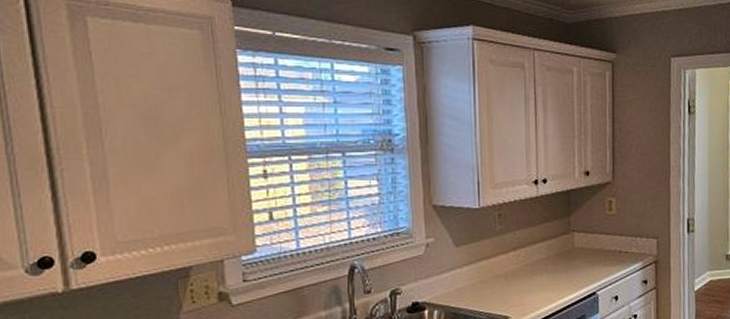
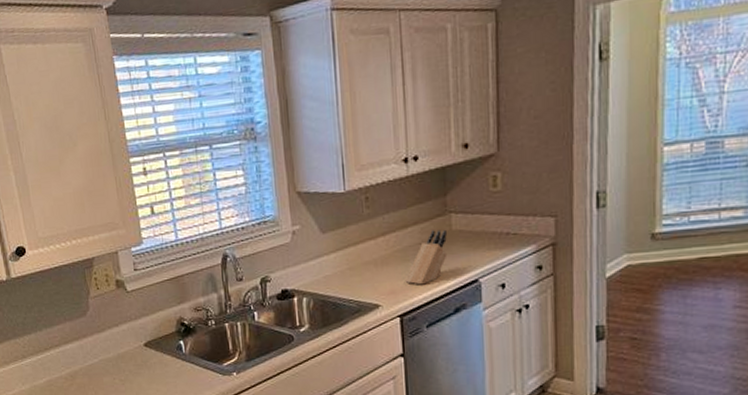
knife block: none [533,246,570,298] -> present [405,229,448,285]

